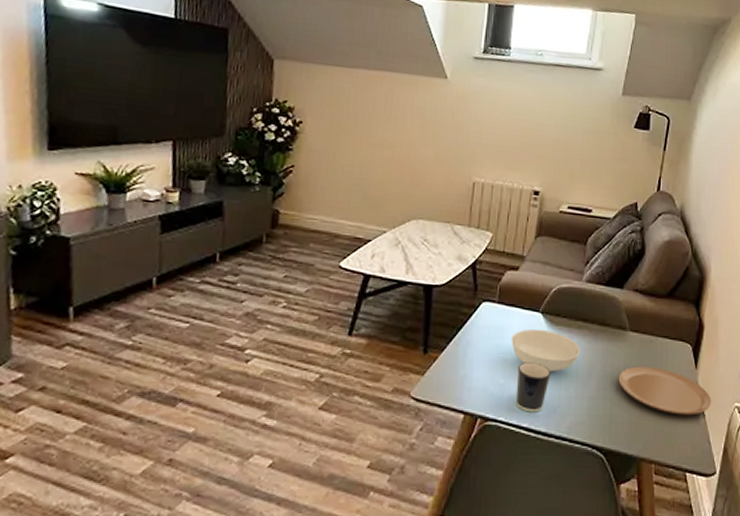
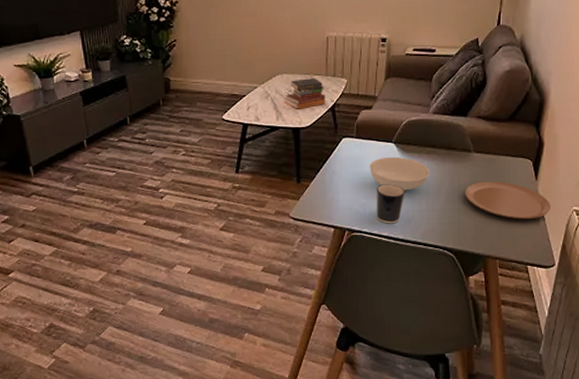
books: none [418,227,466,263] -> present [285,78,326,109]

